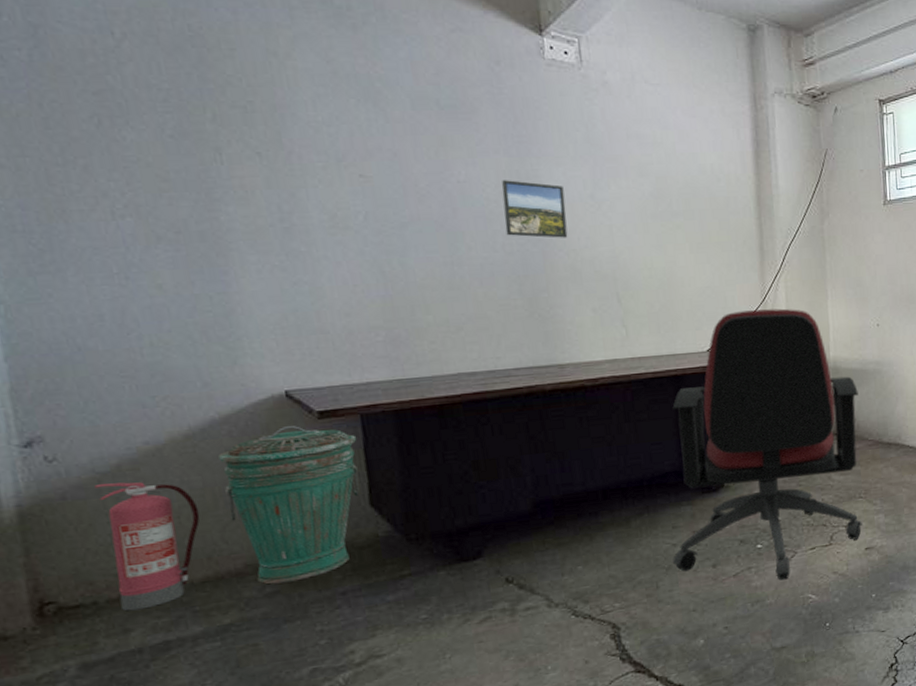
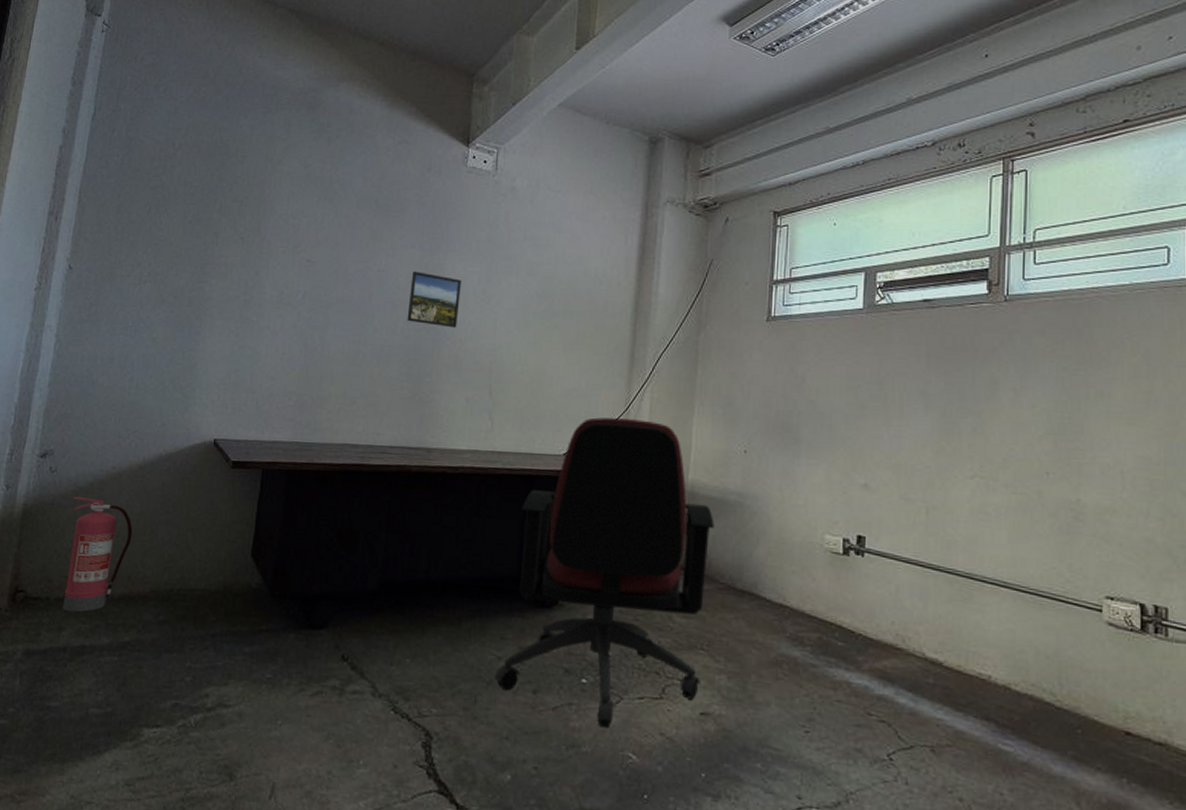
trash can: present [217,426,360,585] -> none [151,471,255,615]

